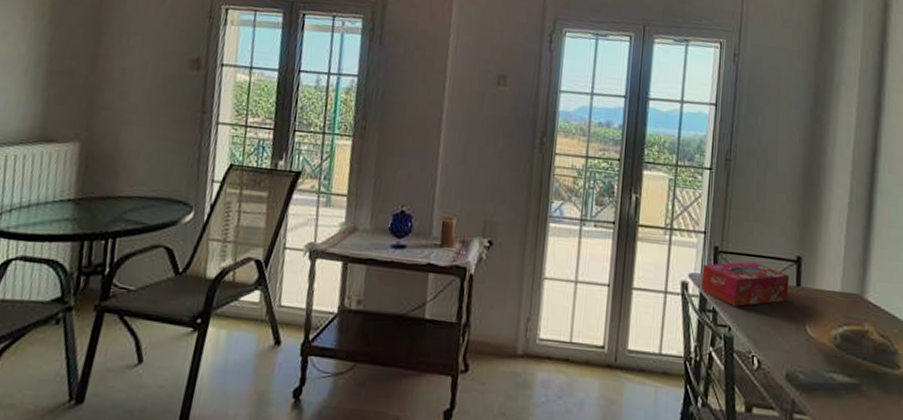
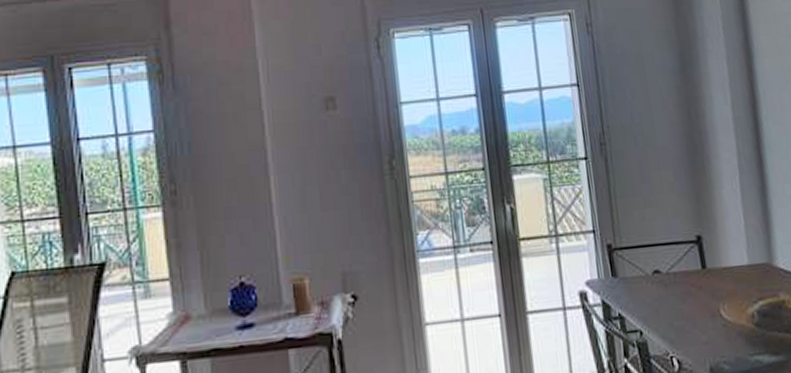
tissue box: present [701,261,789,307] -> none [598,252,696,307]

